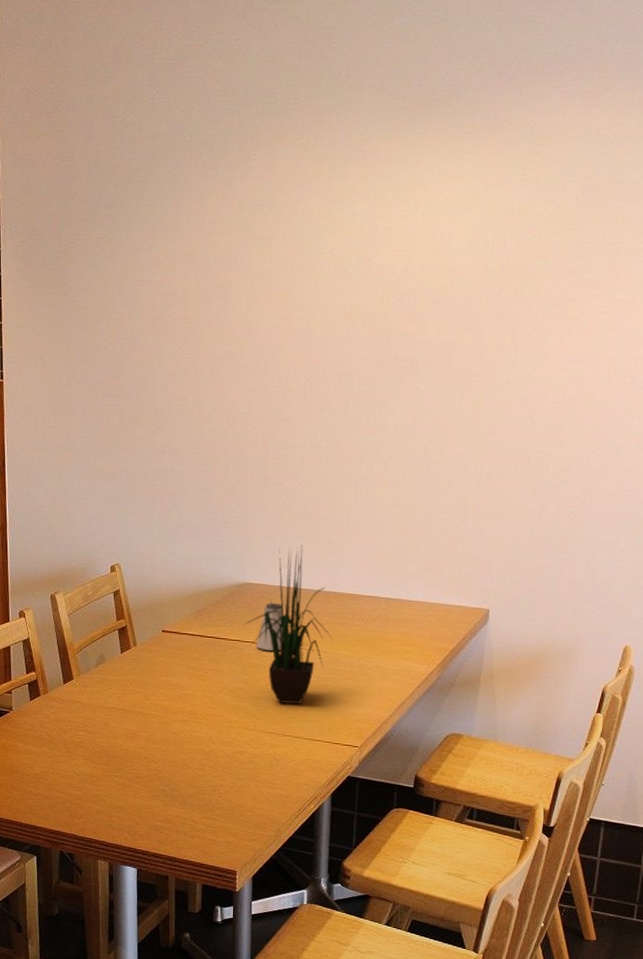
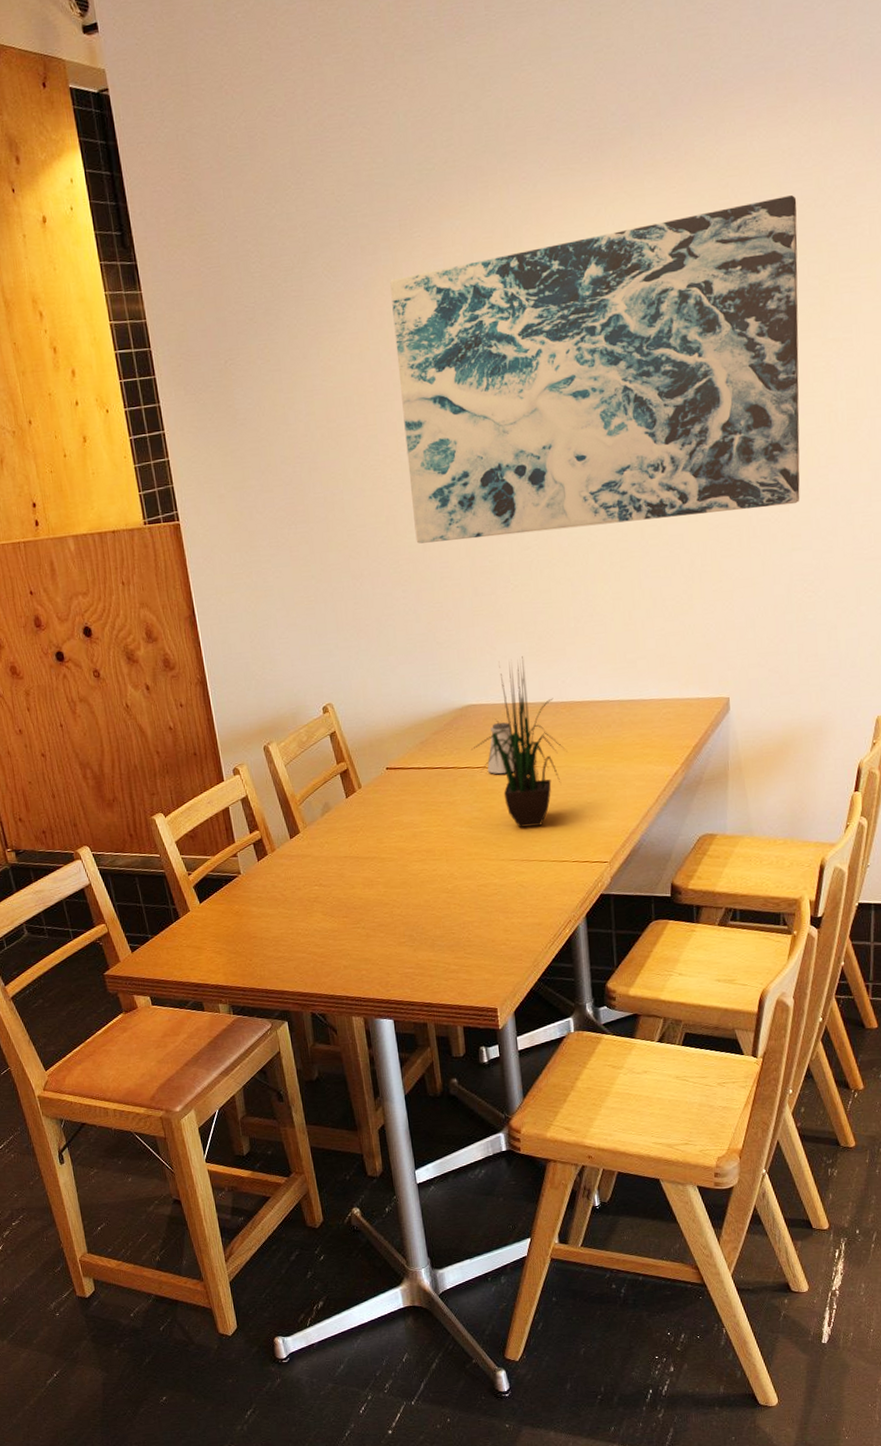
wall art: none [217,169,599,442] -> present [390,195,800,544]

